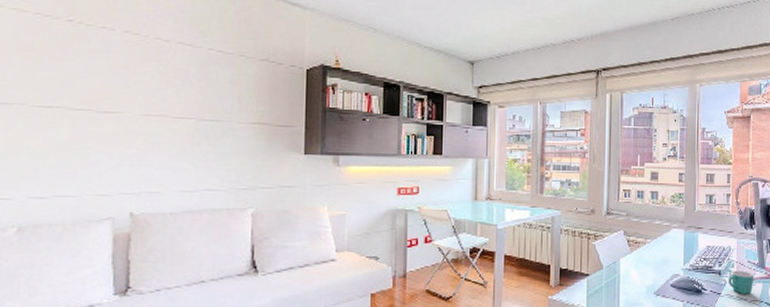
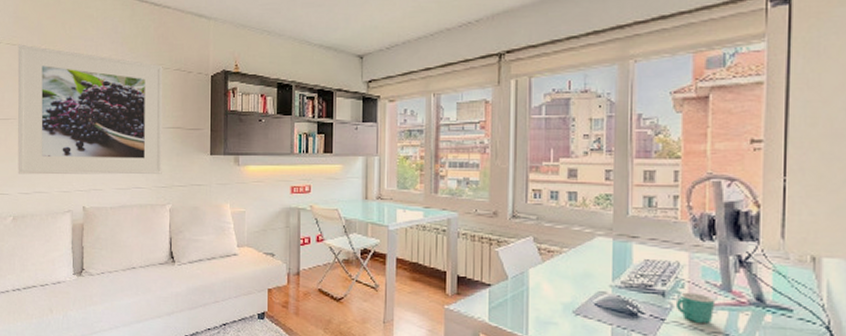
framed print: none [27,11,246,175] -> present [17,44,163,175]

